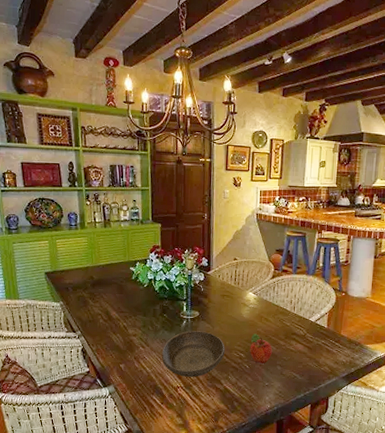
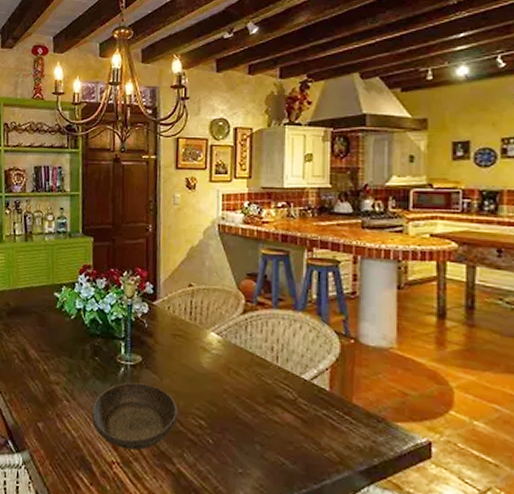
fruit: present [250,333,272,364] -> none [213,392,247,439]

